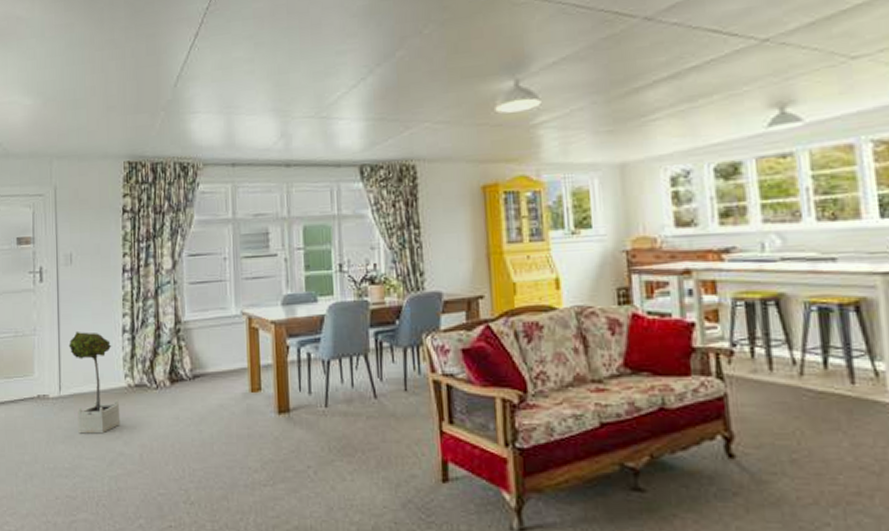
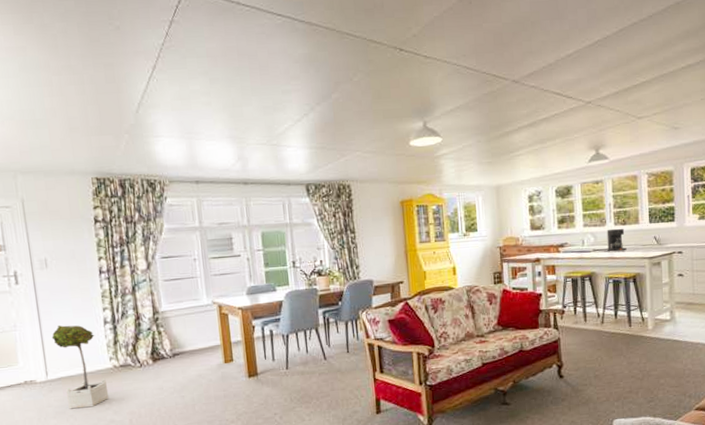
coffee maker: none [803,225,841,263] -> present [607,228,627,252]

